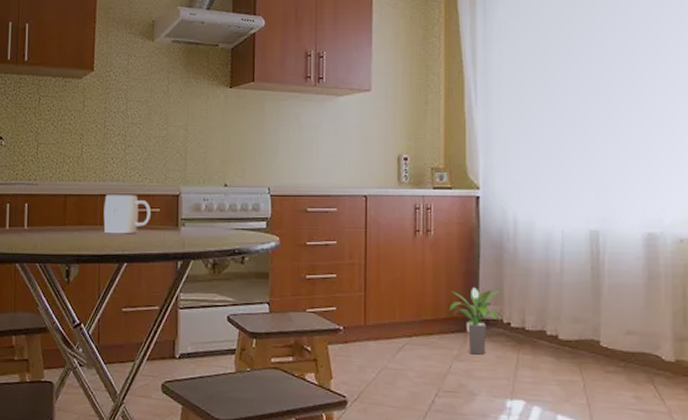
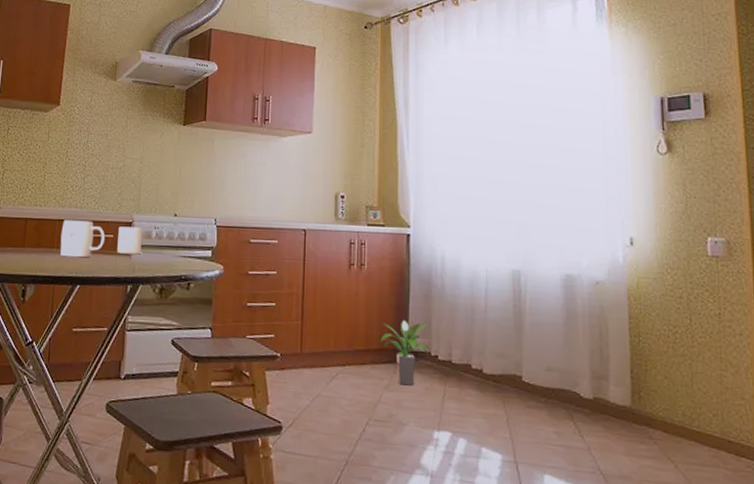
mug: none [165,199,192,229] -> present [117,226,143,255]

